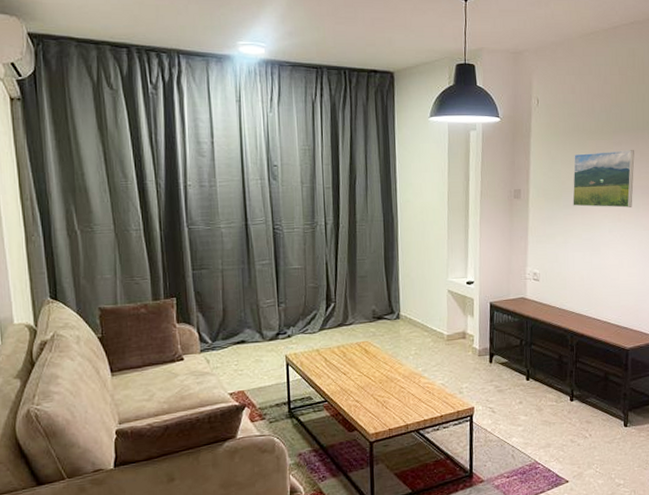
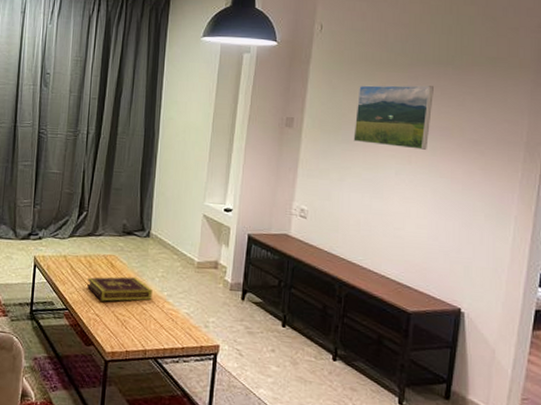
book: none [343,359,408,387] -> present [87,276,153,302]

